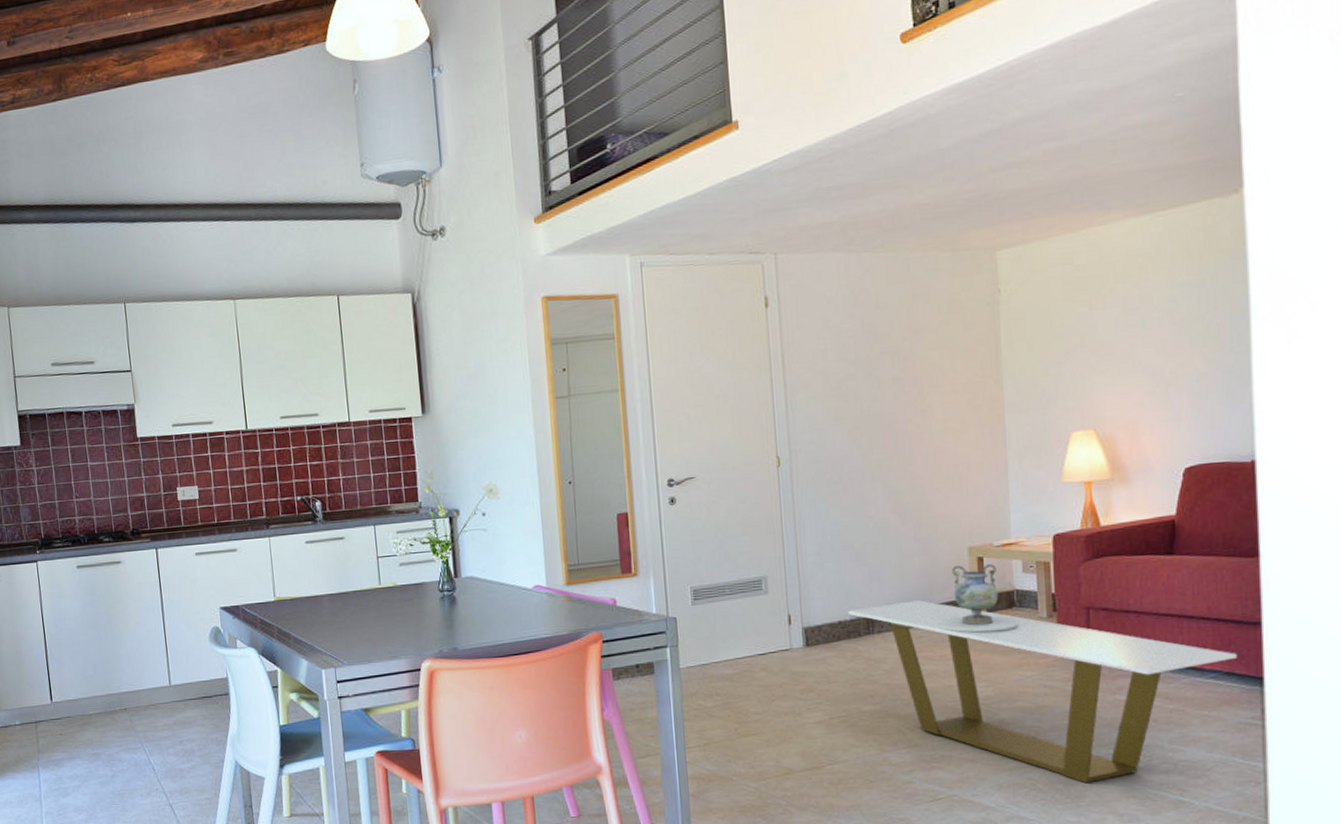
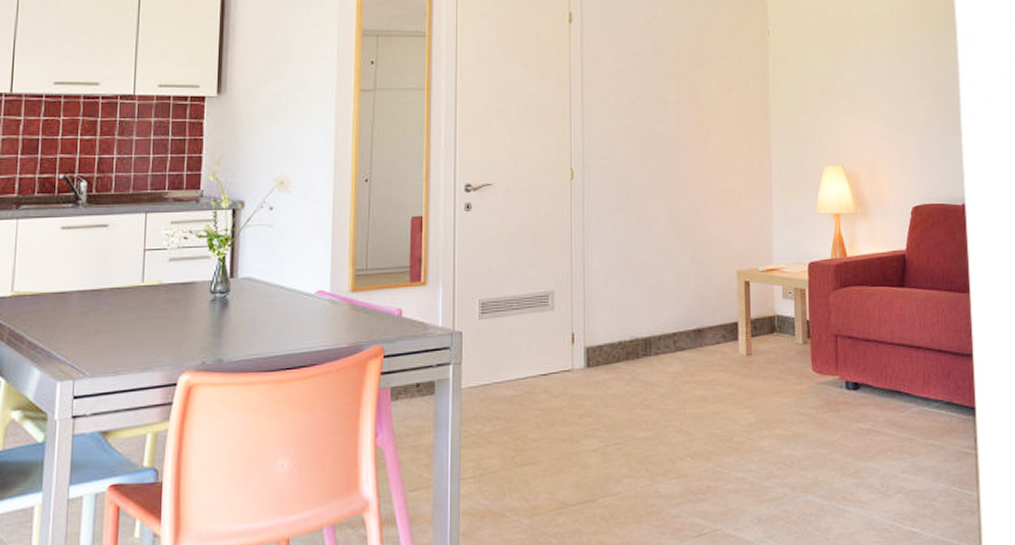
coffee table: present [847,600,1236,784] -> none [627,322,954,515]
decorative vase: present [937,564,1019,633] -> none [708,288,779,357]

